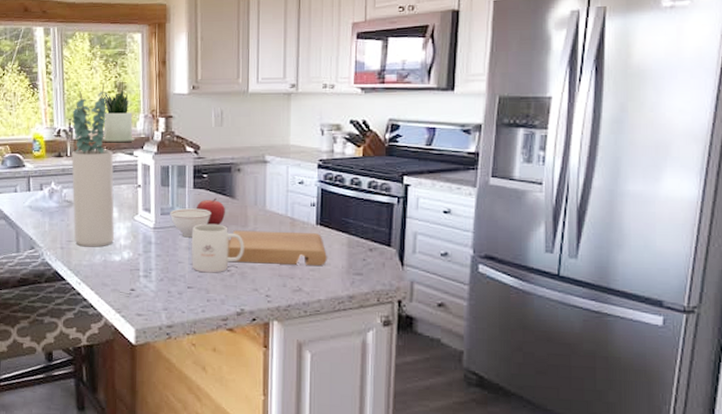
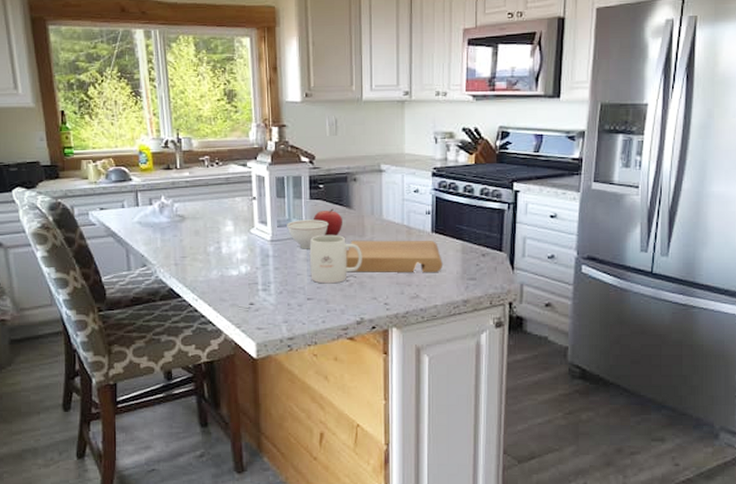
vase: present [71,84,115,247] -> none [180,91,231,263]
planter: present [102,90,135,143] -> none [211,98,248,154]

